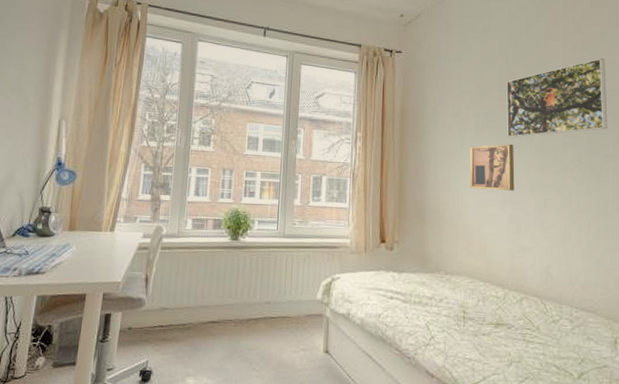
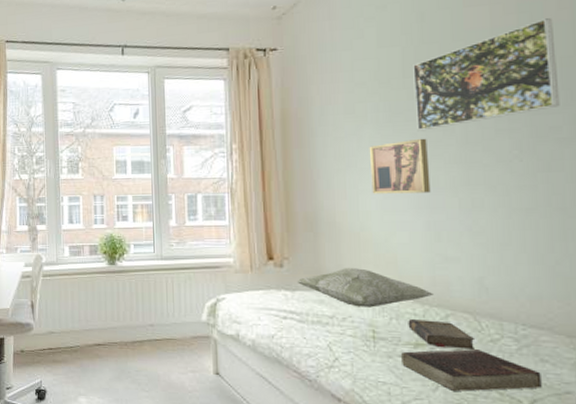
decorative pillow: none [404,252,512,290] -> present [297,267,433,308]
hardback book: none [485,329,587,366] -> present [401,349,542,392]
book: none [491,302,541,329] -> present [408,319,474,349]

